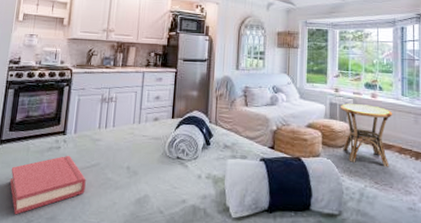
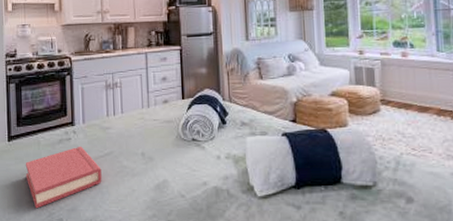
side table: present [340,103,393,167] -> none [366,65,428,132]

